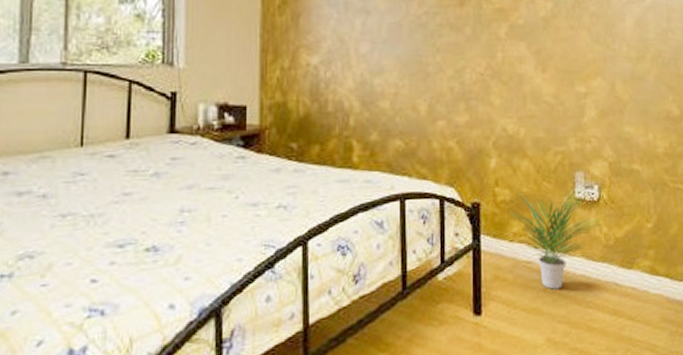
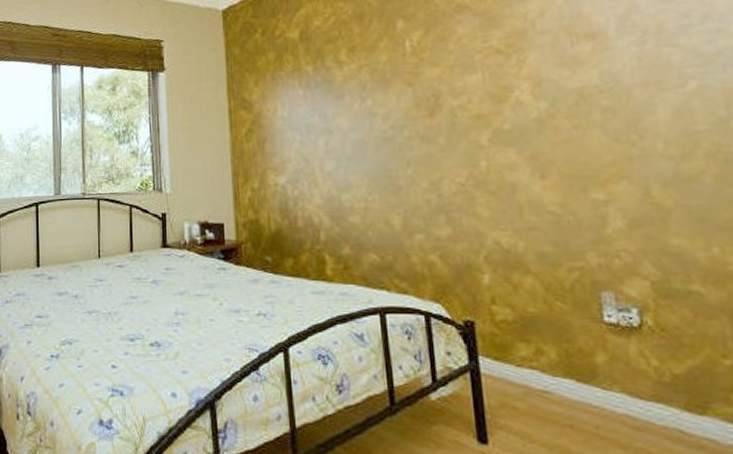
potted plant: present [508,187,601,290] -> none [512,308,648,428]

